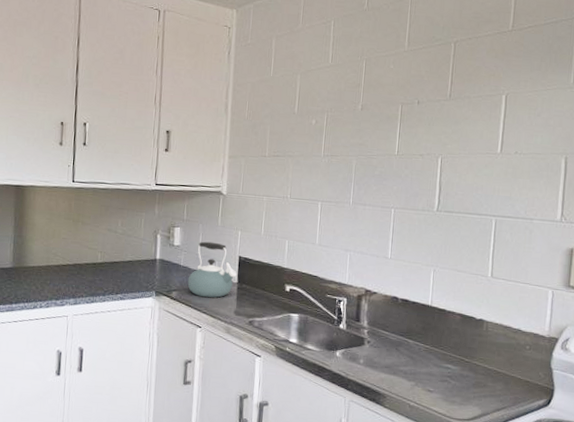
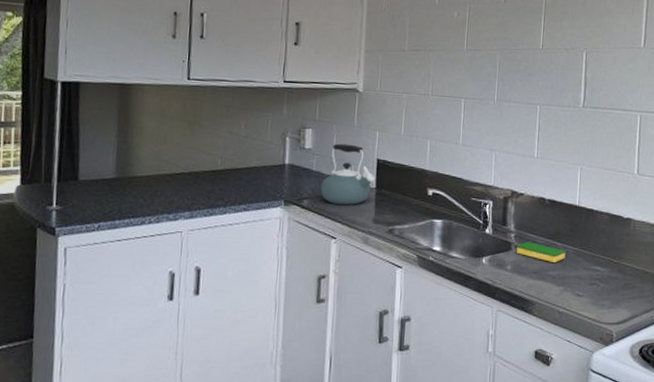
dish sponge: none [368,338,417,359] -> present [516,242,566,262]

